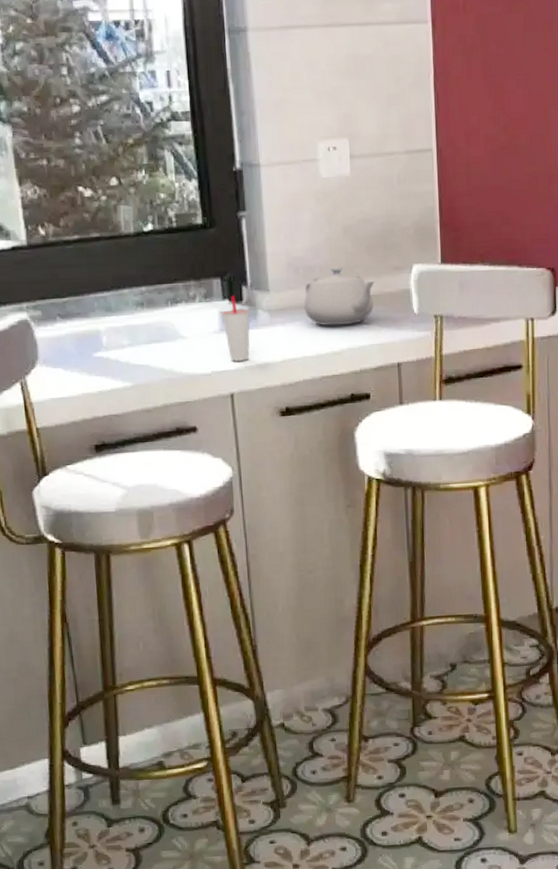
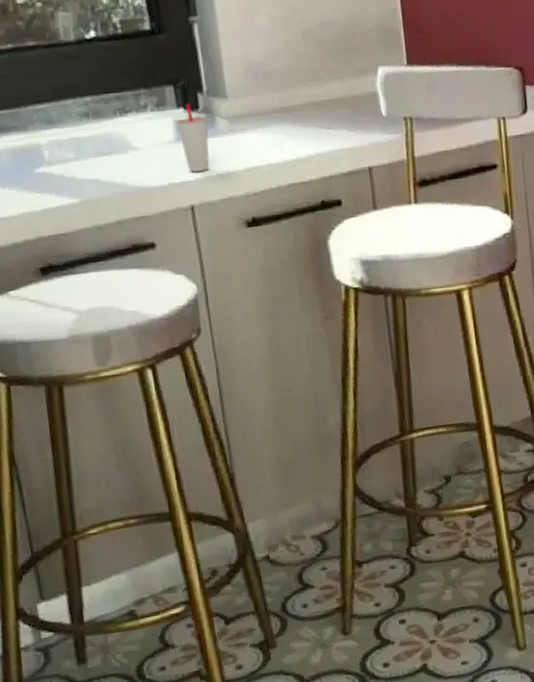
teapot: present [304,266,376,326] -> none [265,70,341,132]

